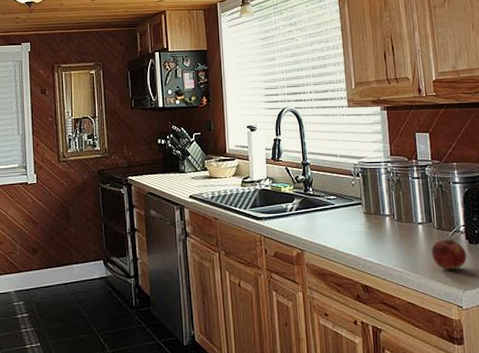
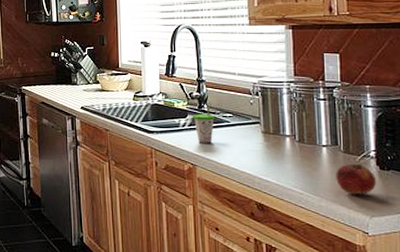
cup: none [299,186,320,227] -> present [193,103,215,143]

